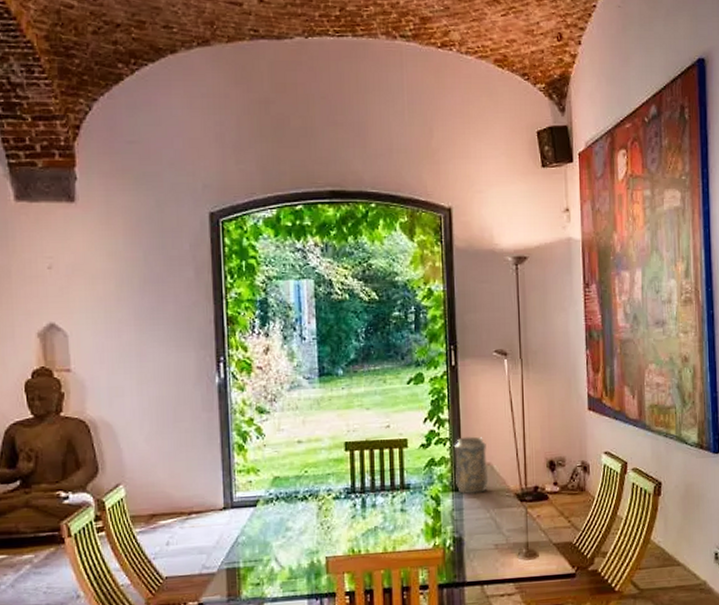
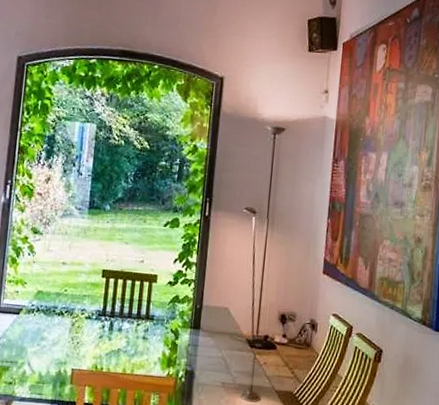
decorative vase: present [455,436,489,495] -> none [195,280,227,334]

